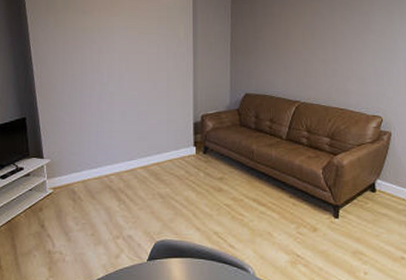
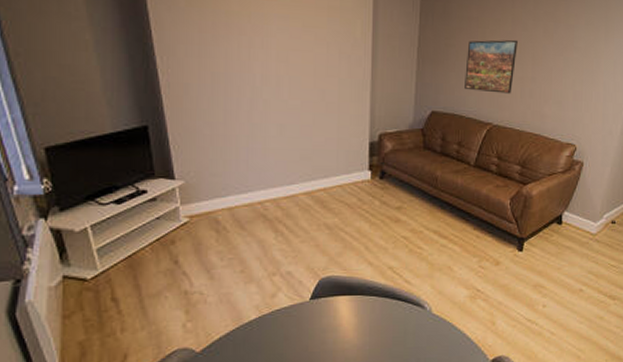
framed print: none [272,28,318,75] -> present [465,39,518,94]

